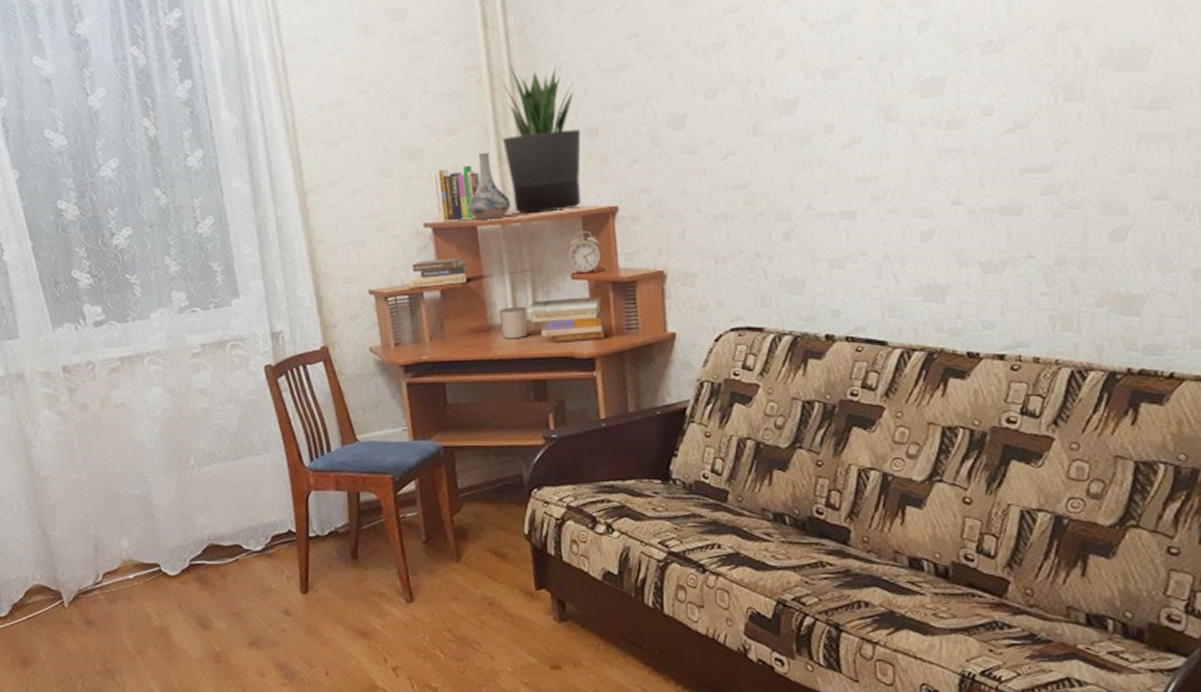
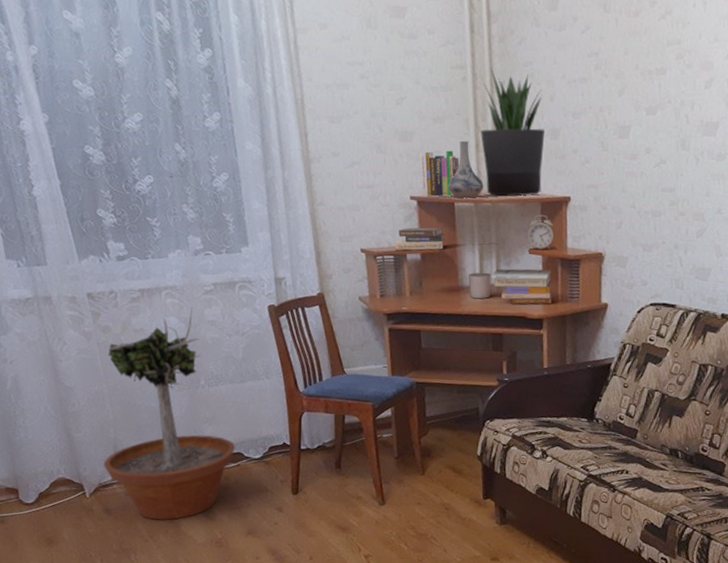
potted tree: none [84,373,233,632] -> present [104,306,236,521]

